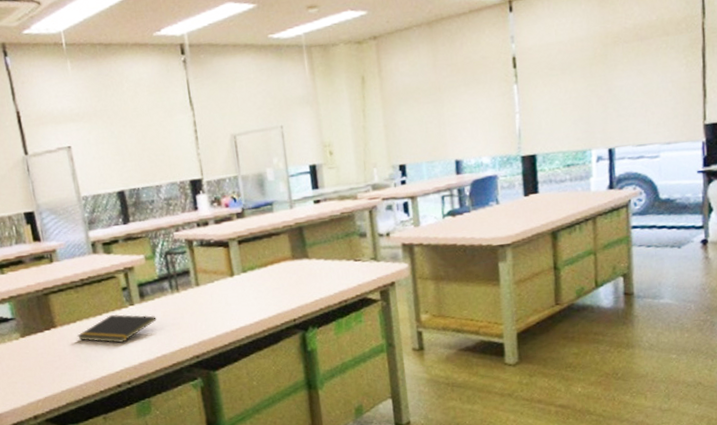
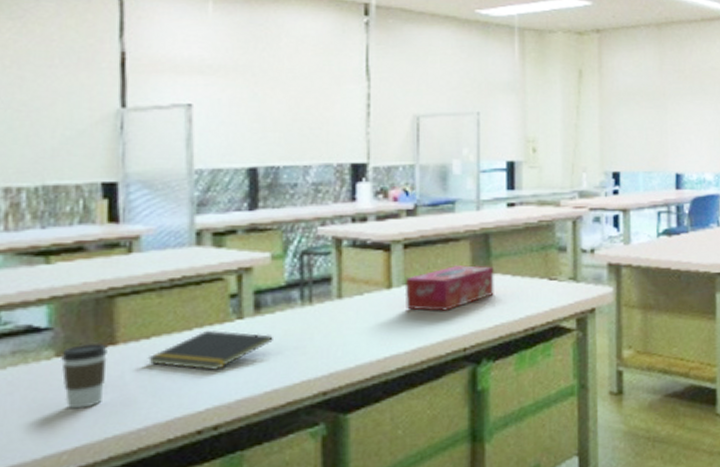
coffee cup: none [24,327,55,372] -> present [61,342,107,409]
tissue box: none [243,253,312,292] -> present [404,265,494,312]

